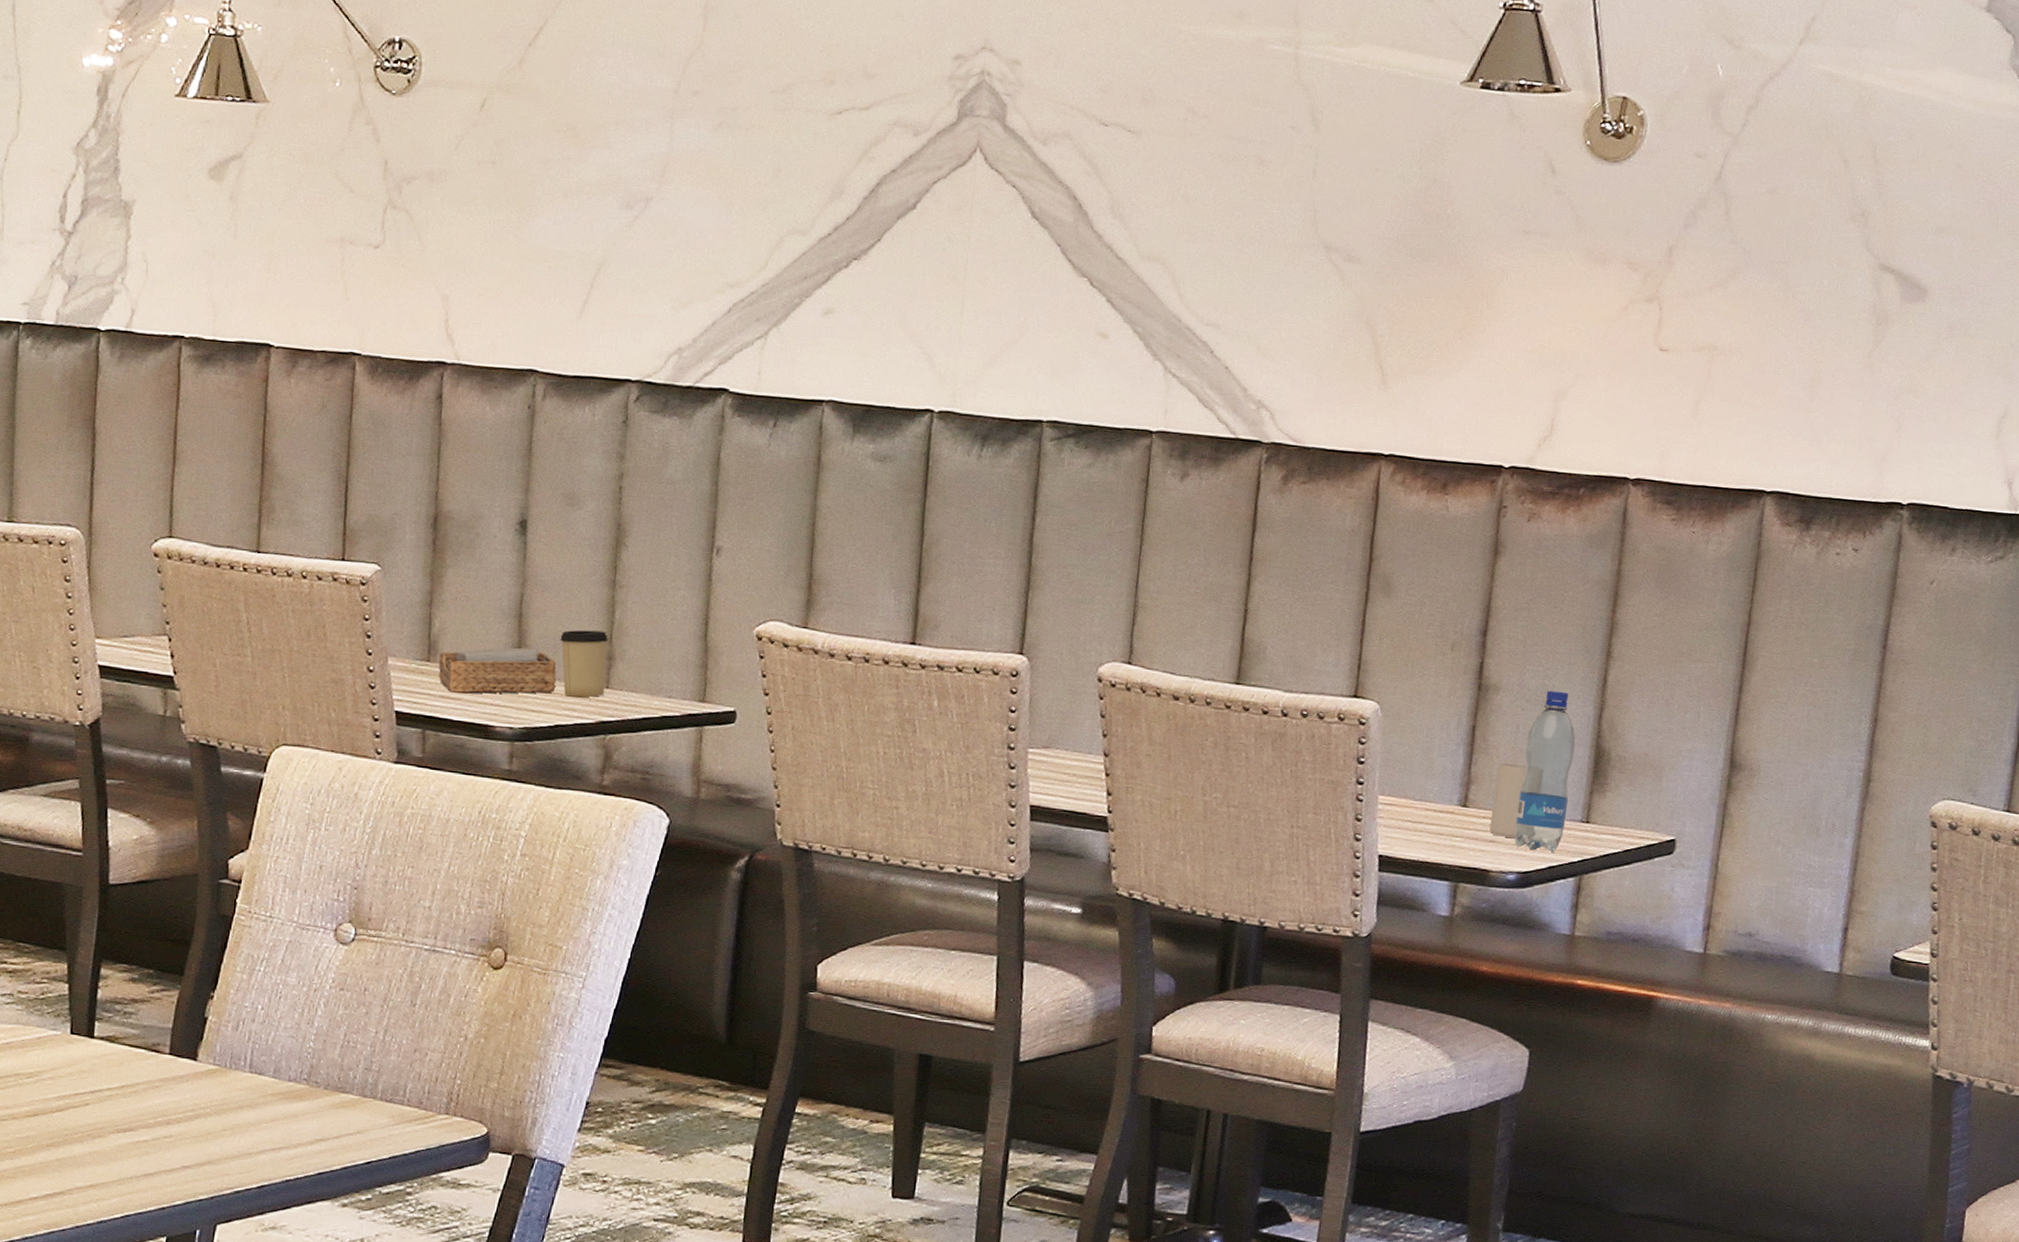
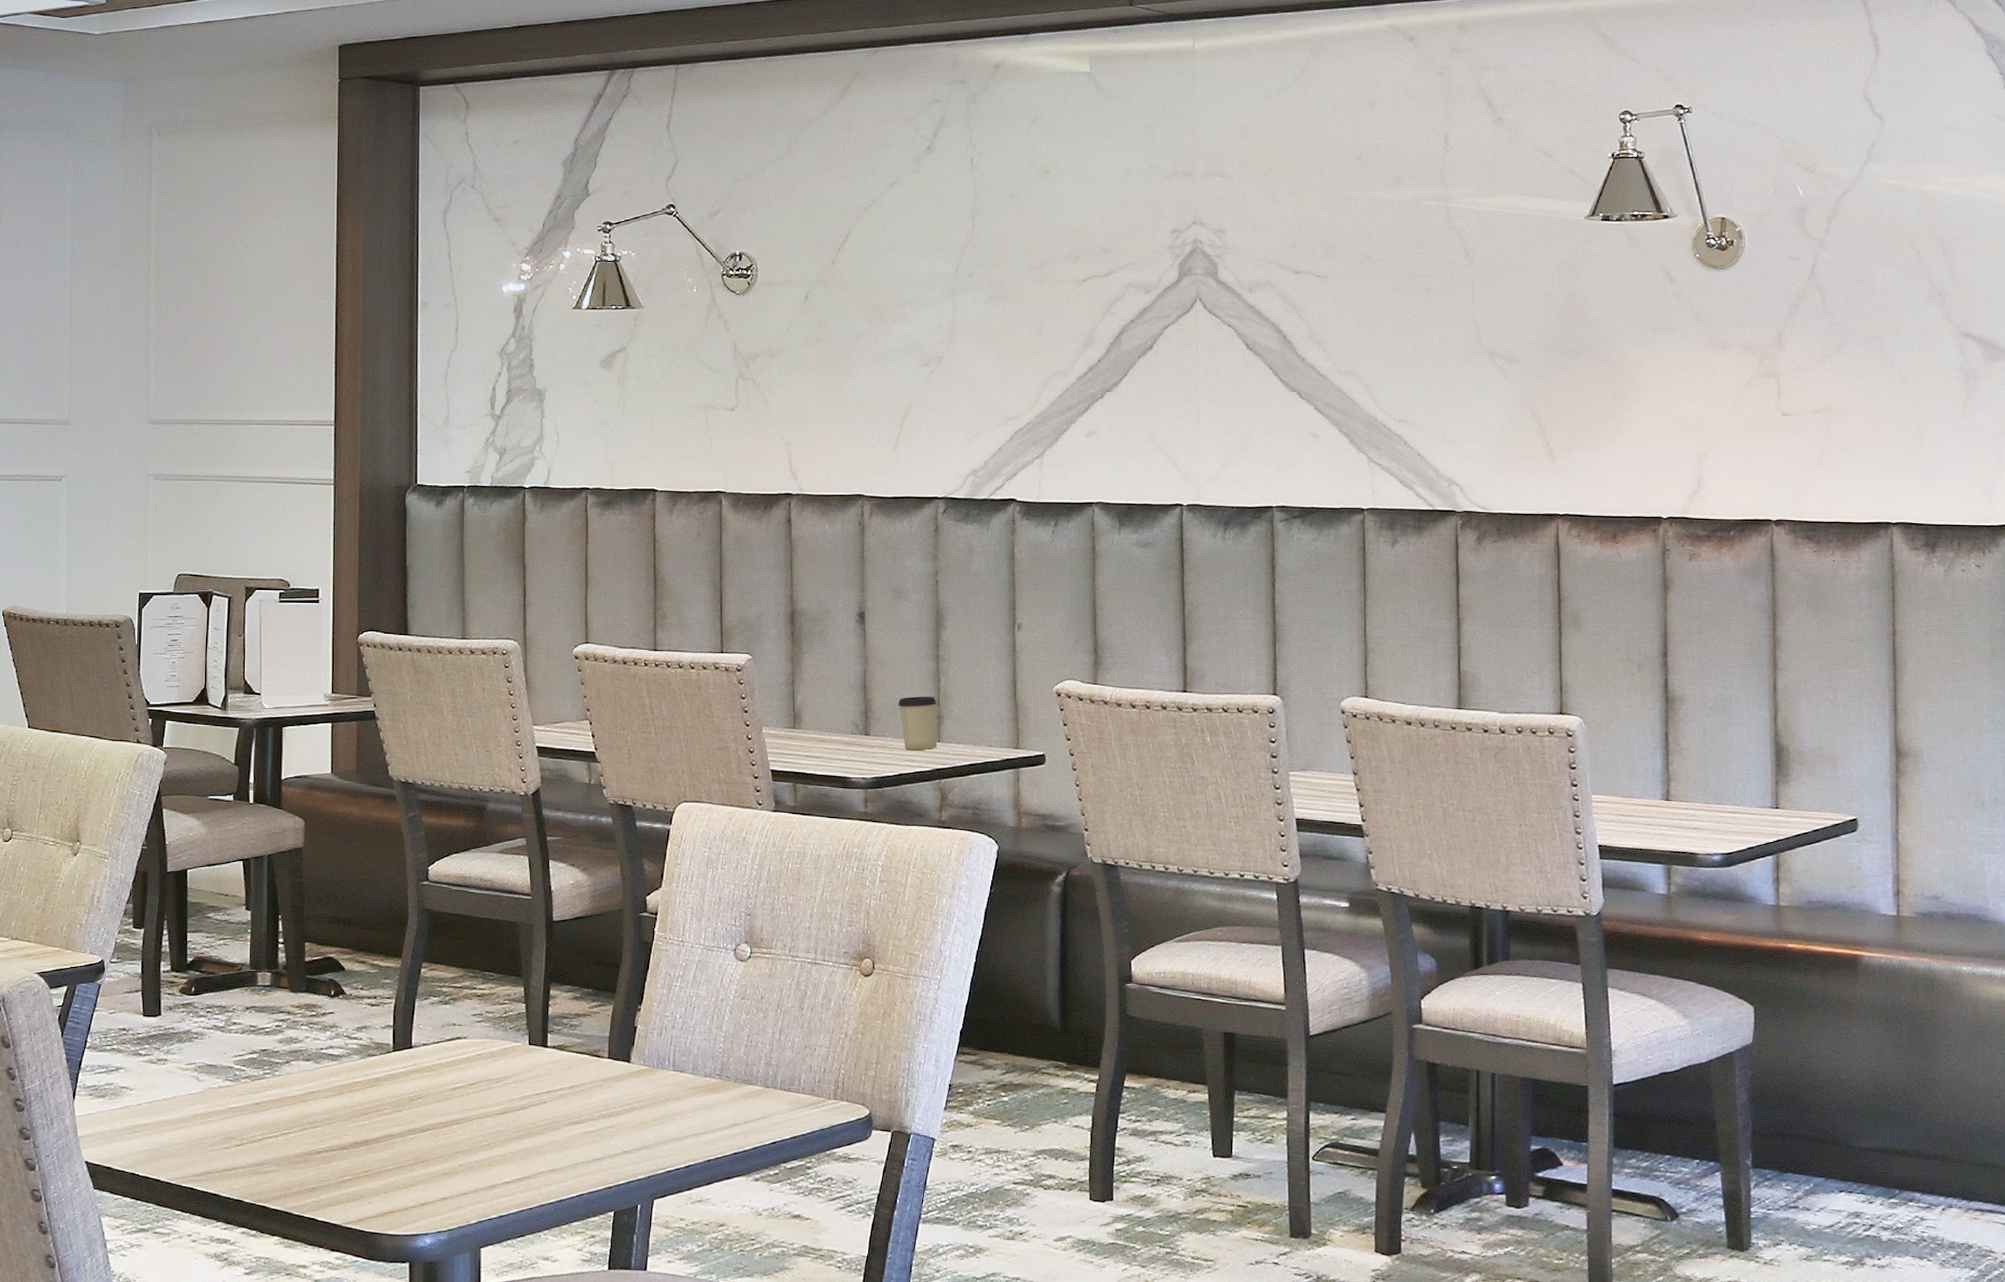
napkin holder: present [438,647,556,694] -> none [802,713,898,753]
cup: present [1489,763,1527,839] -> none [1691,762,1718,825]
bottle: present [1514,690,1576,852] -> none [1714,699,1758,835]

